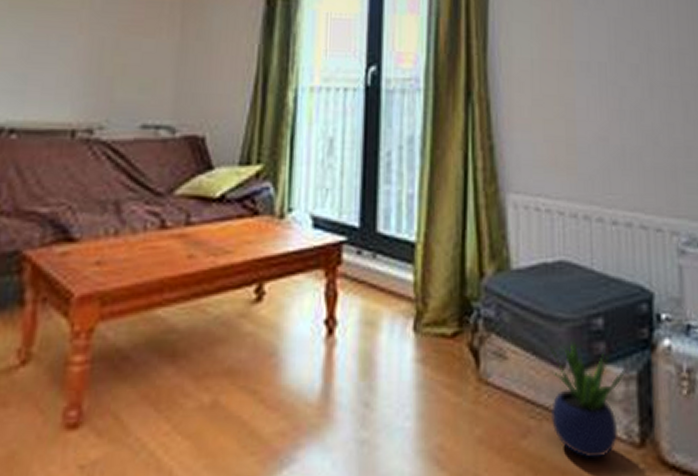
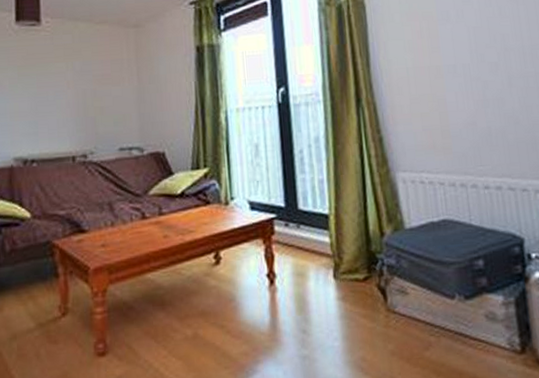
potted plant: present [549,338,628,459] -> none [440,276,507,363]

